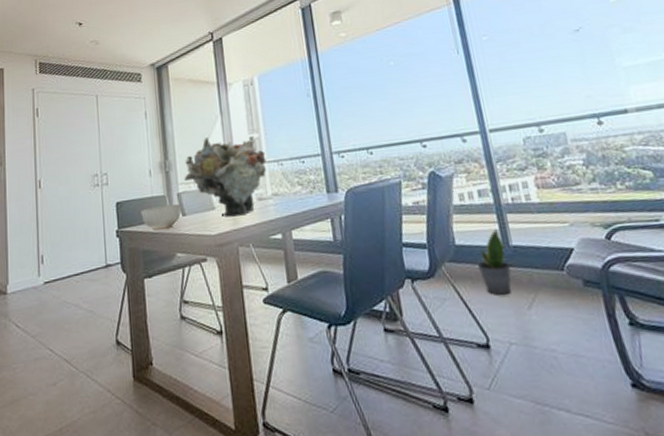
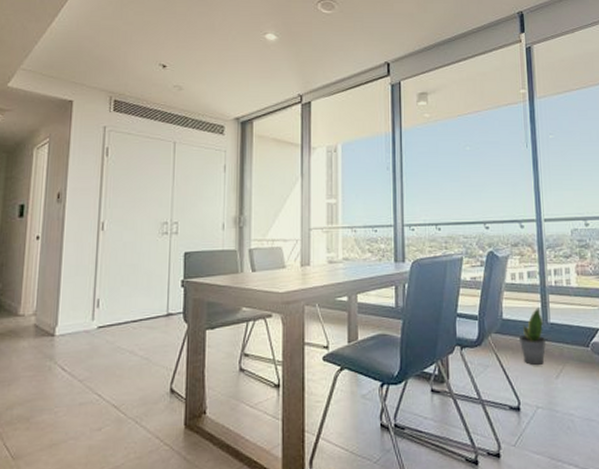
bowl: present [141,204,181,231] -> none [209,260,252,284]
flower arrangement: present [184,136,266,217] -> none [257,196,341,277]

